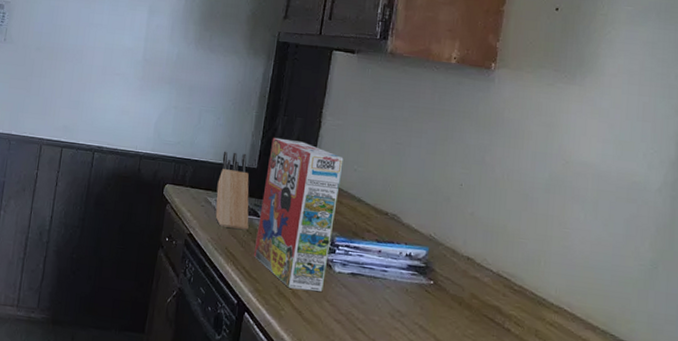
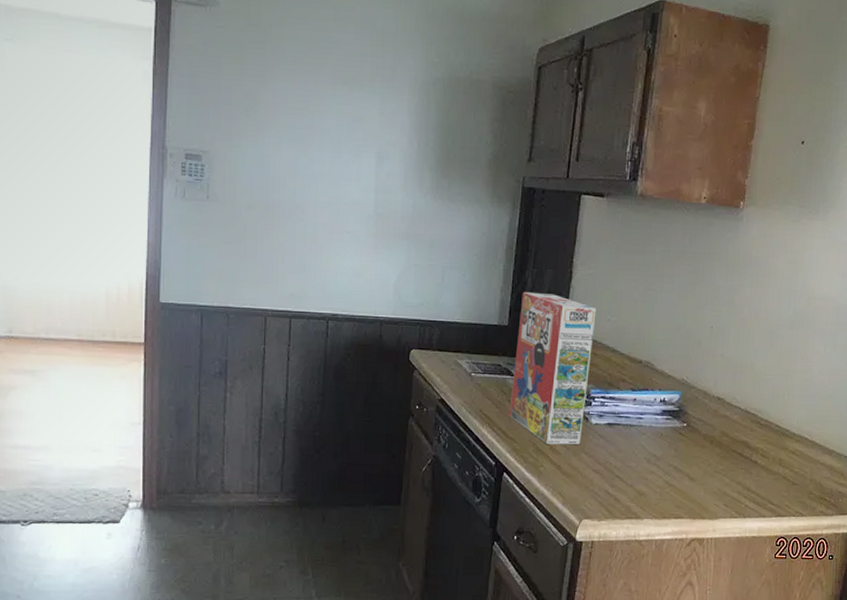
knife block: present [215,151,249,231] -> none [466,309,503,391]

